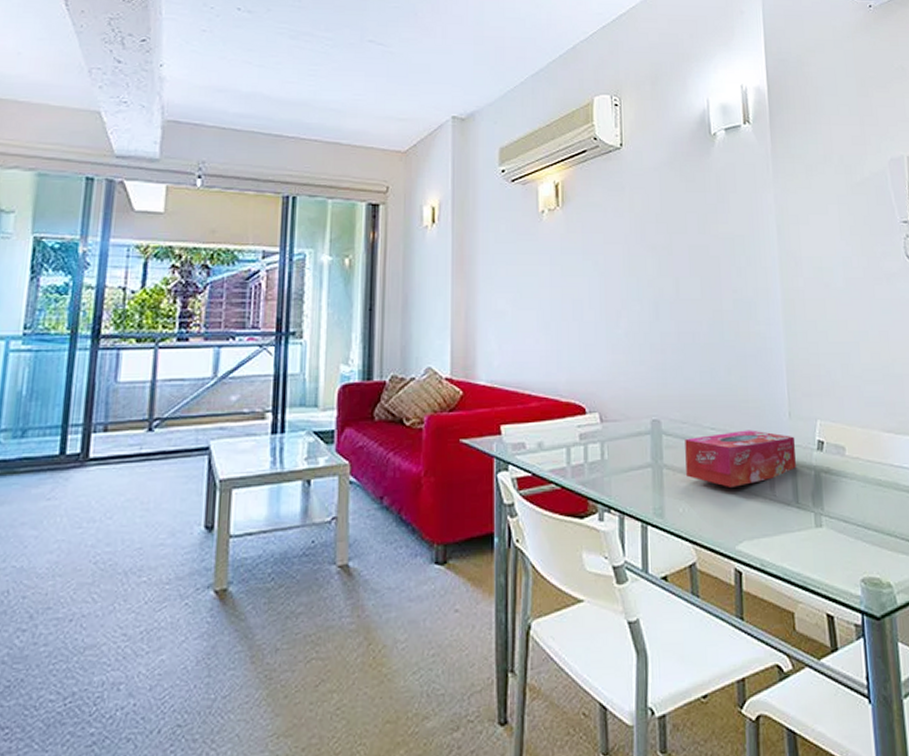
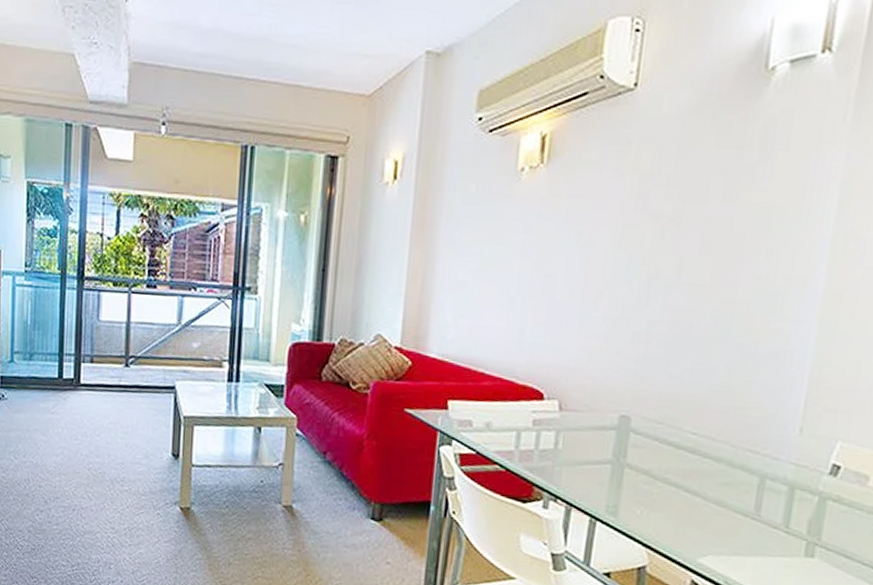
tissue box: present [685,430,796,487] -> none [652,439,802,499]

